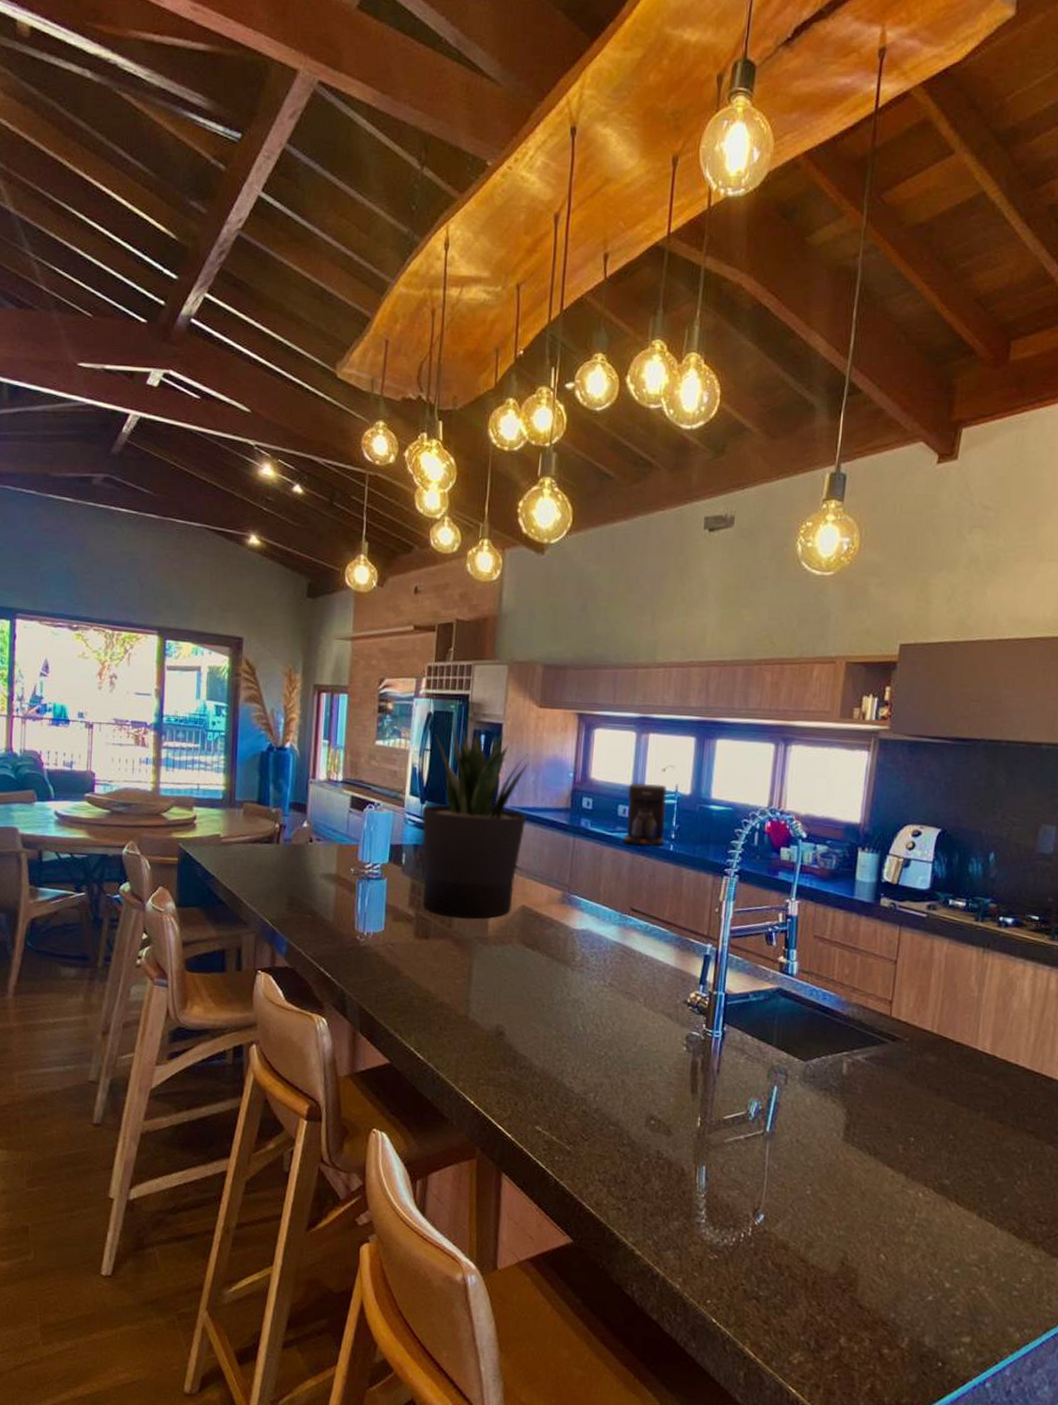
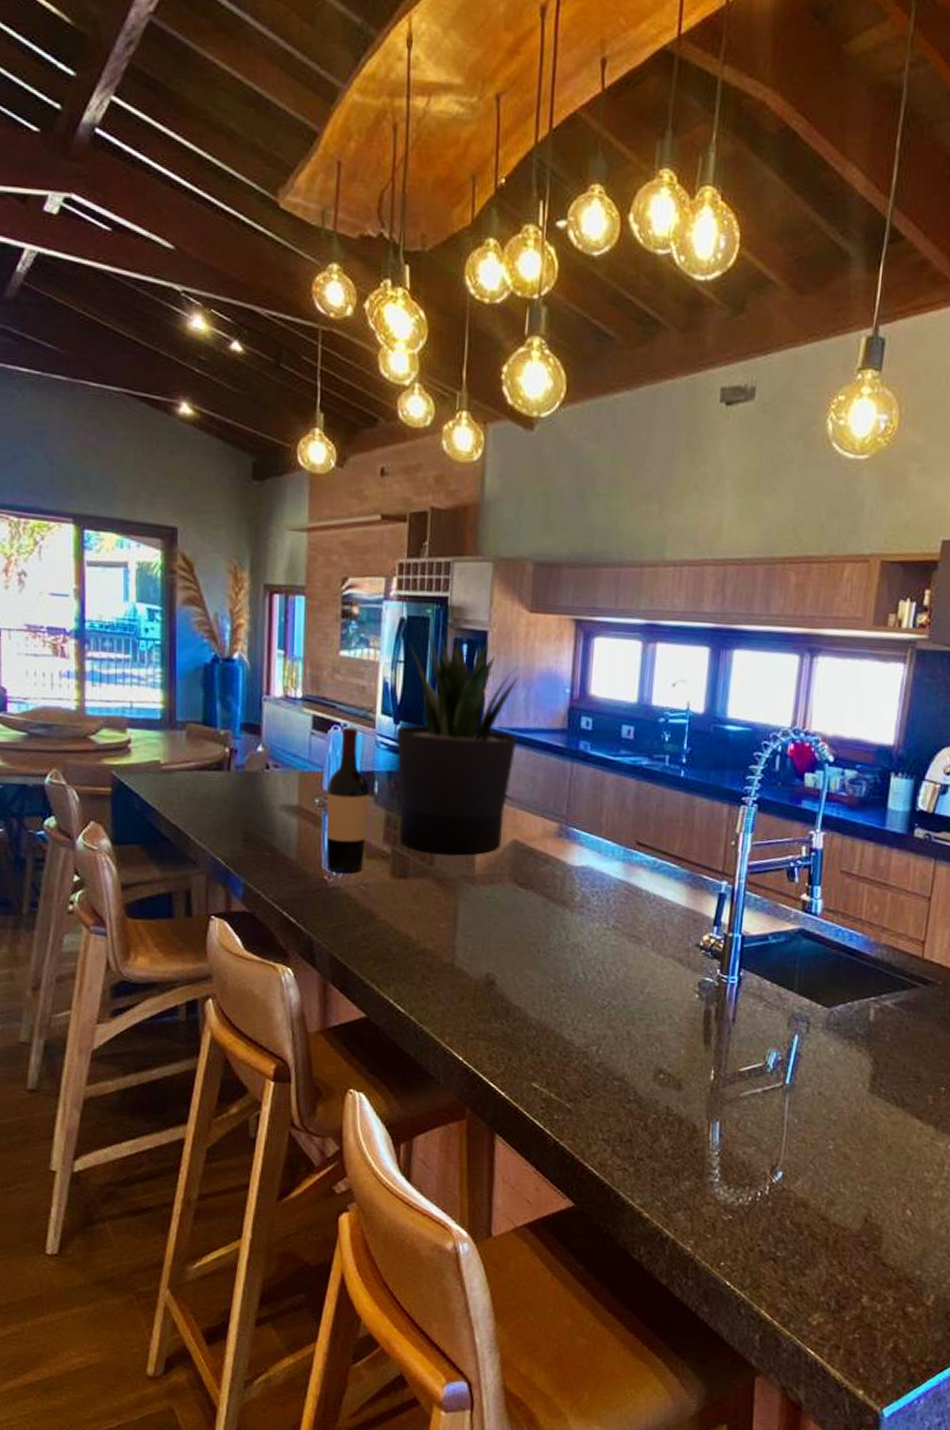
wine bottle: none [359,806,398,935] -> present [326,727,369,875]
coffee maker: present [623,782,667,847] -> none [627,699,677,773]

